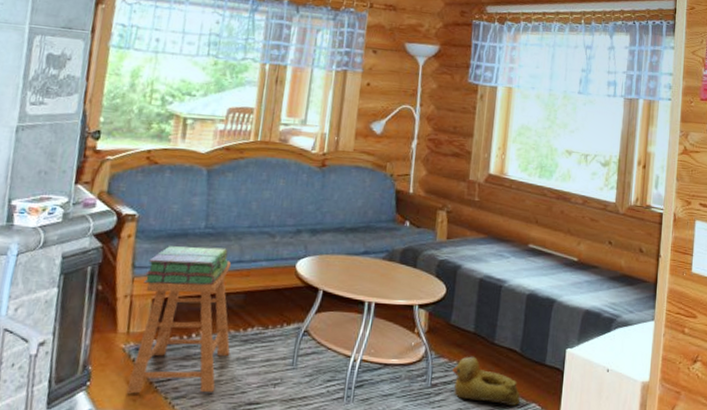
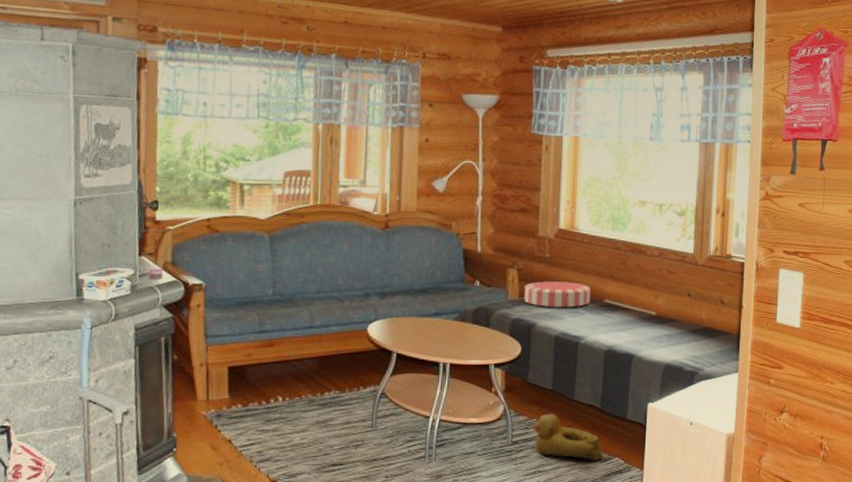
stool: present [126,261,232,394] -> none [212,327,310,458]
stack of books: present [144,246,228,286] -> none [218,313,299,352]
cushion: none [451,224,517,251] -> present [524,281,591,308]

